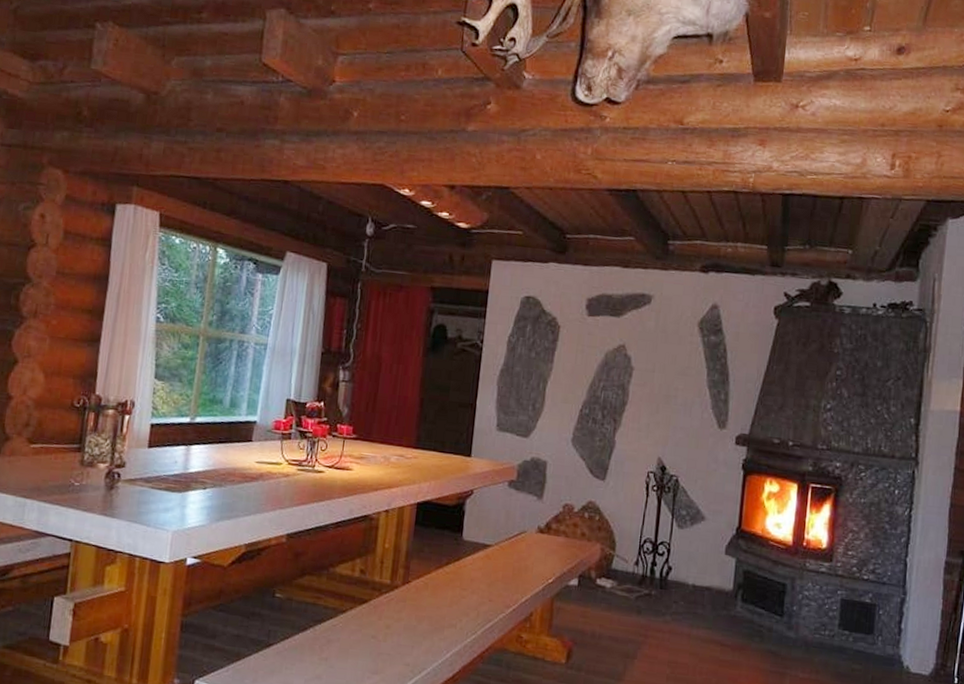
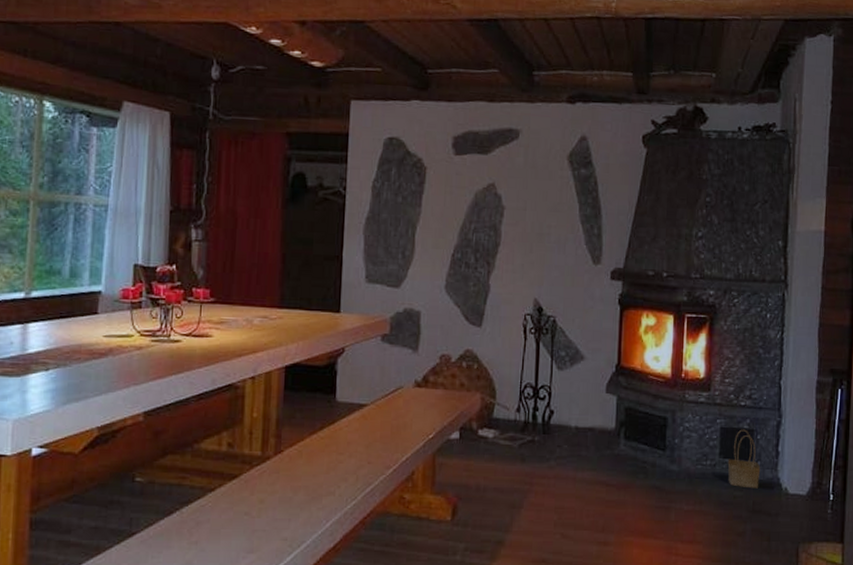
basket: none [846,602,882,664] -> present [727,429,761,489]

